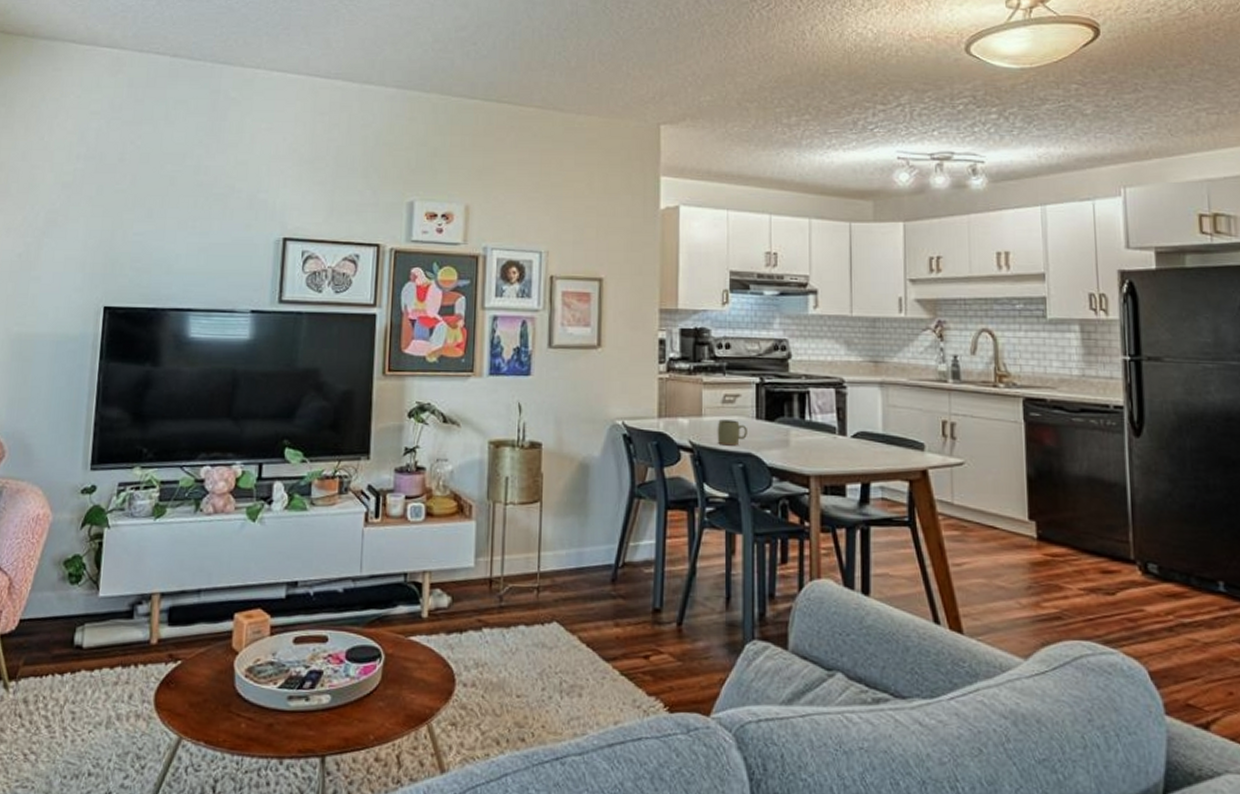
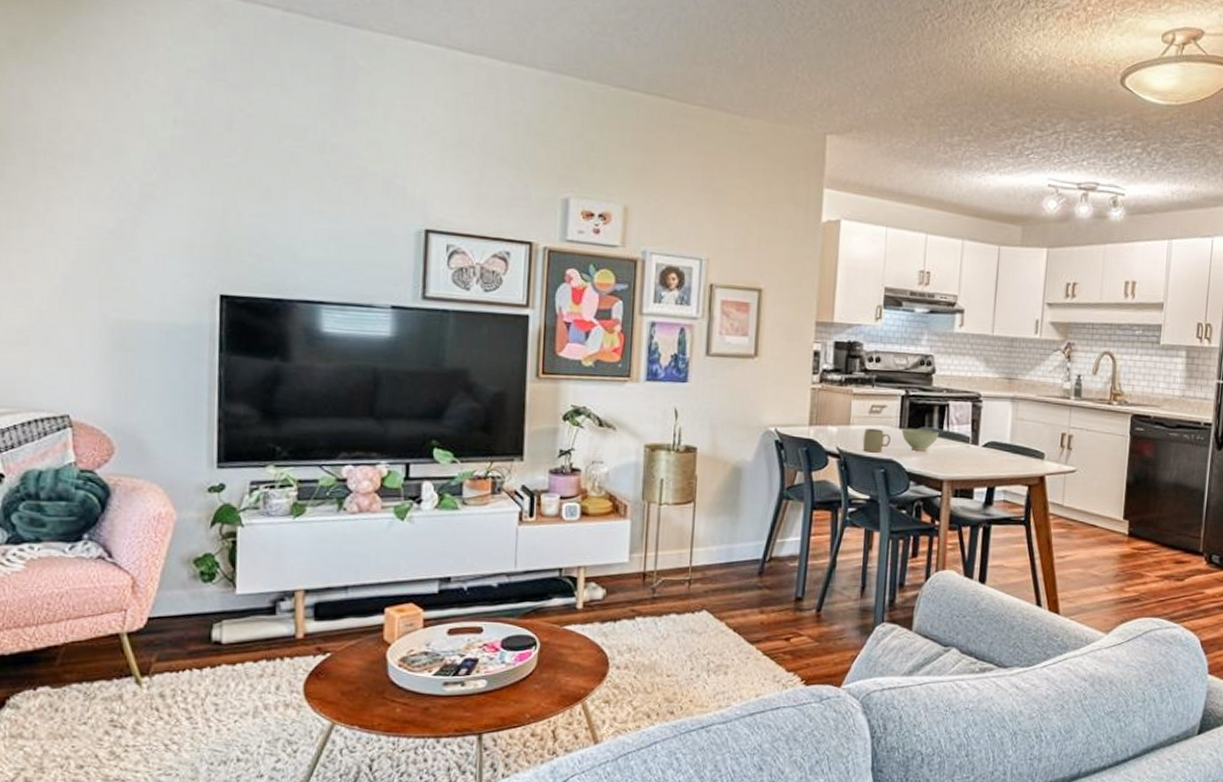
bowl: none [759,418,801,444] -> present [901,428,939,451]

